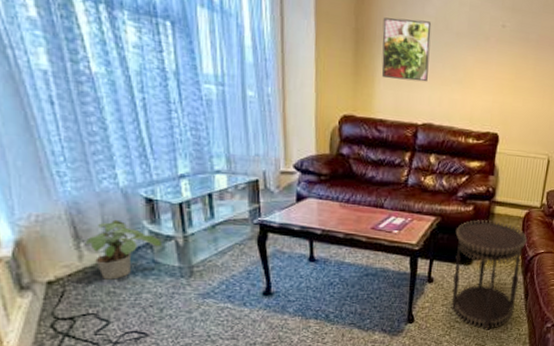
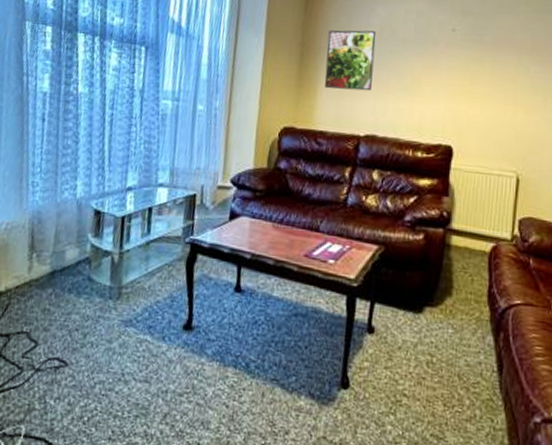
potted plant: present [84,219,163,280] -> none [36,231,100,296]
side table: present [451,220,528,330] -> none [397,252,497,415]

